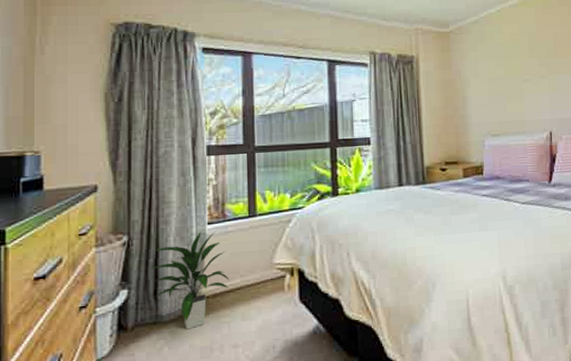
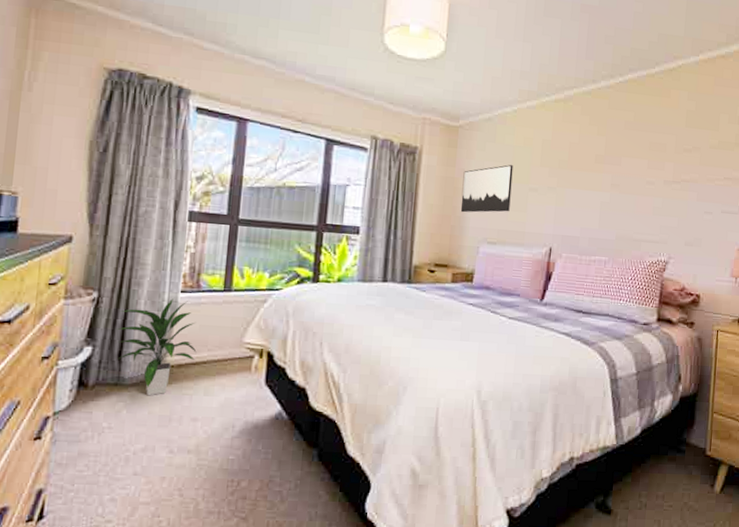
wall art: none [460,61,508,111] -> present [460,165,513,213]

